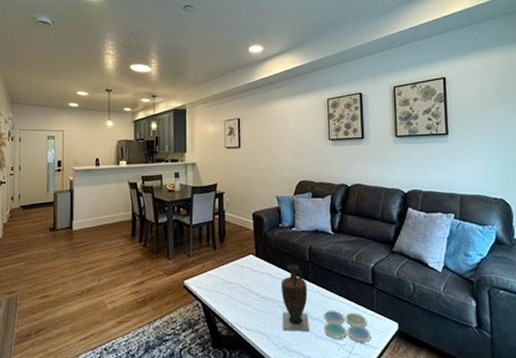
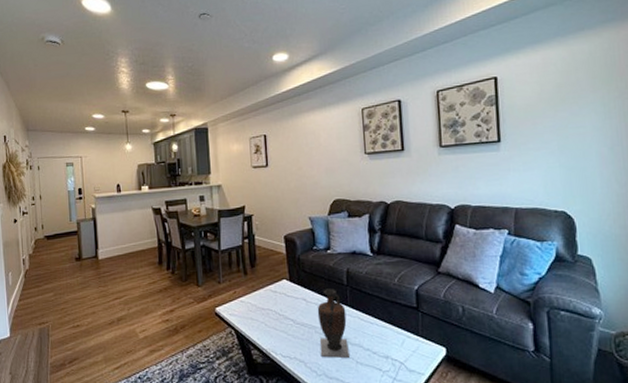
drink coaster: present [323,310,371,343] -> none [364,335,416,369]

